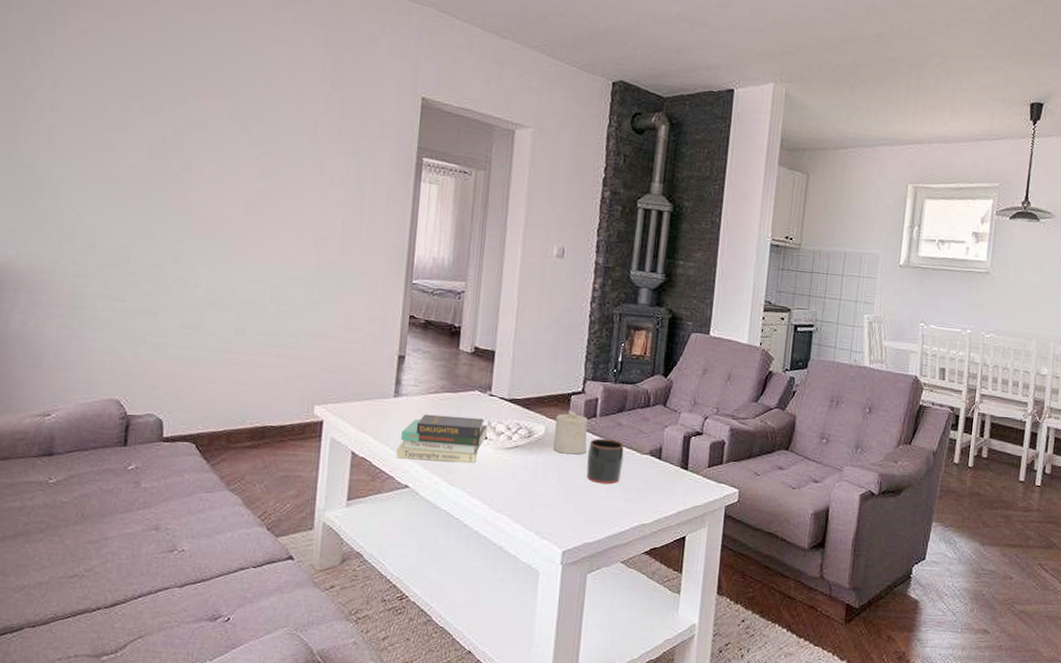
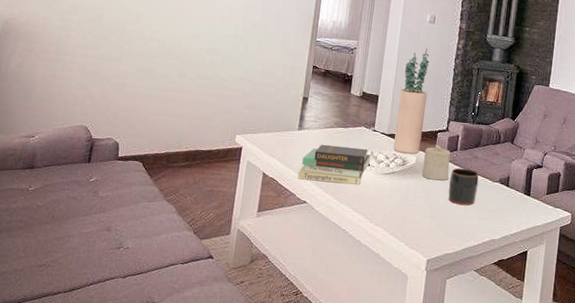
vase: none [516,290,559,424] -> present [393,49,430,155]

